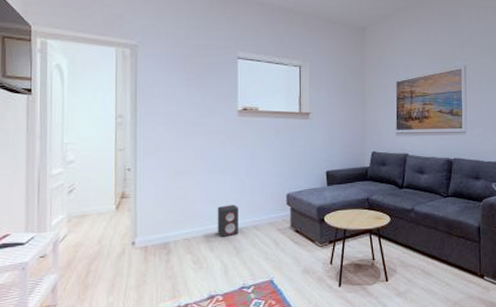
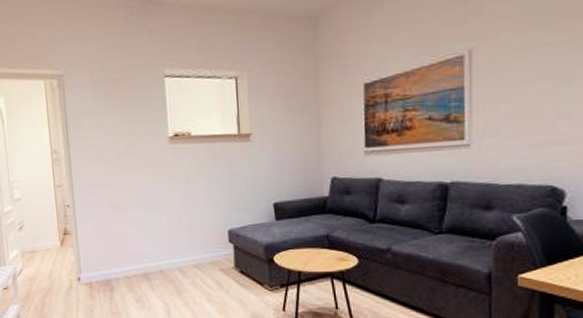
speaker: present [217,205,238,237] -> none [155,242,178,276]

